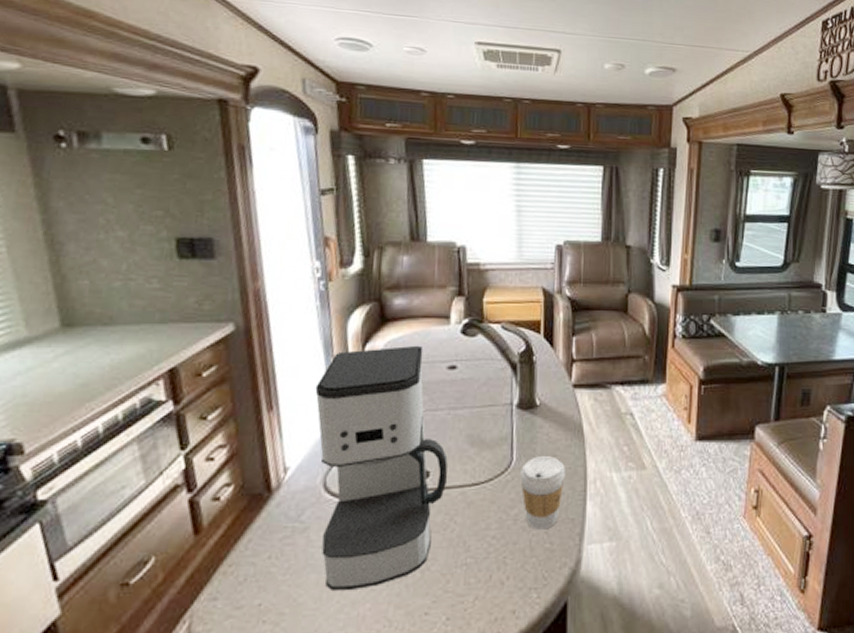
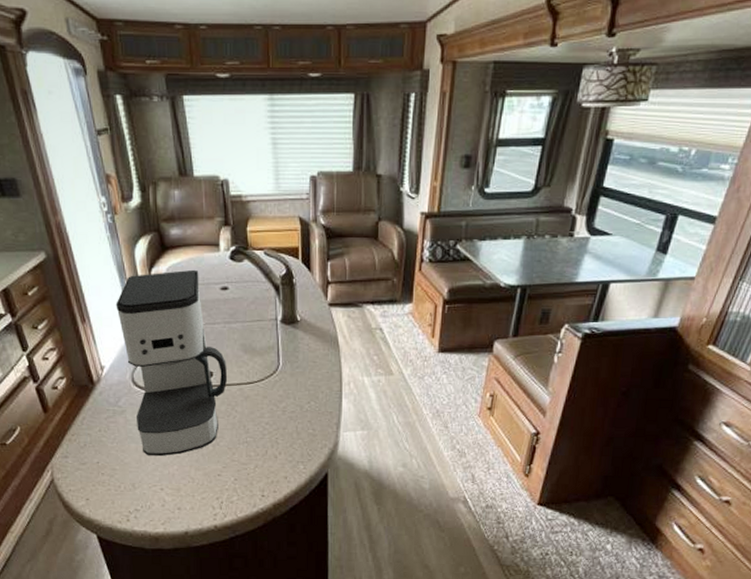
coffee cup: present [520,456,565,530] -> none [287,362,324,419]

